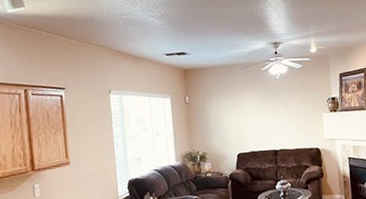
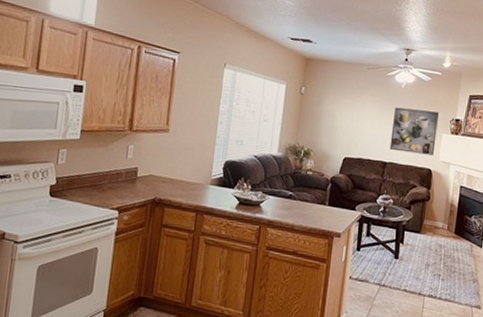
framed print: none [274,95,319,138] -> present [389,107,439,155]

